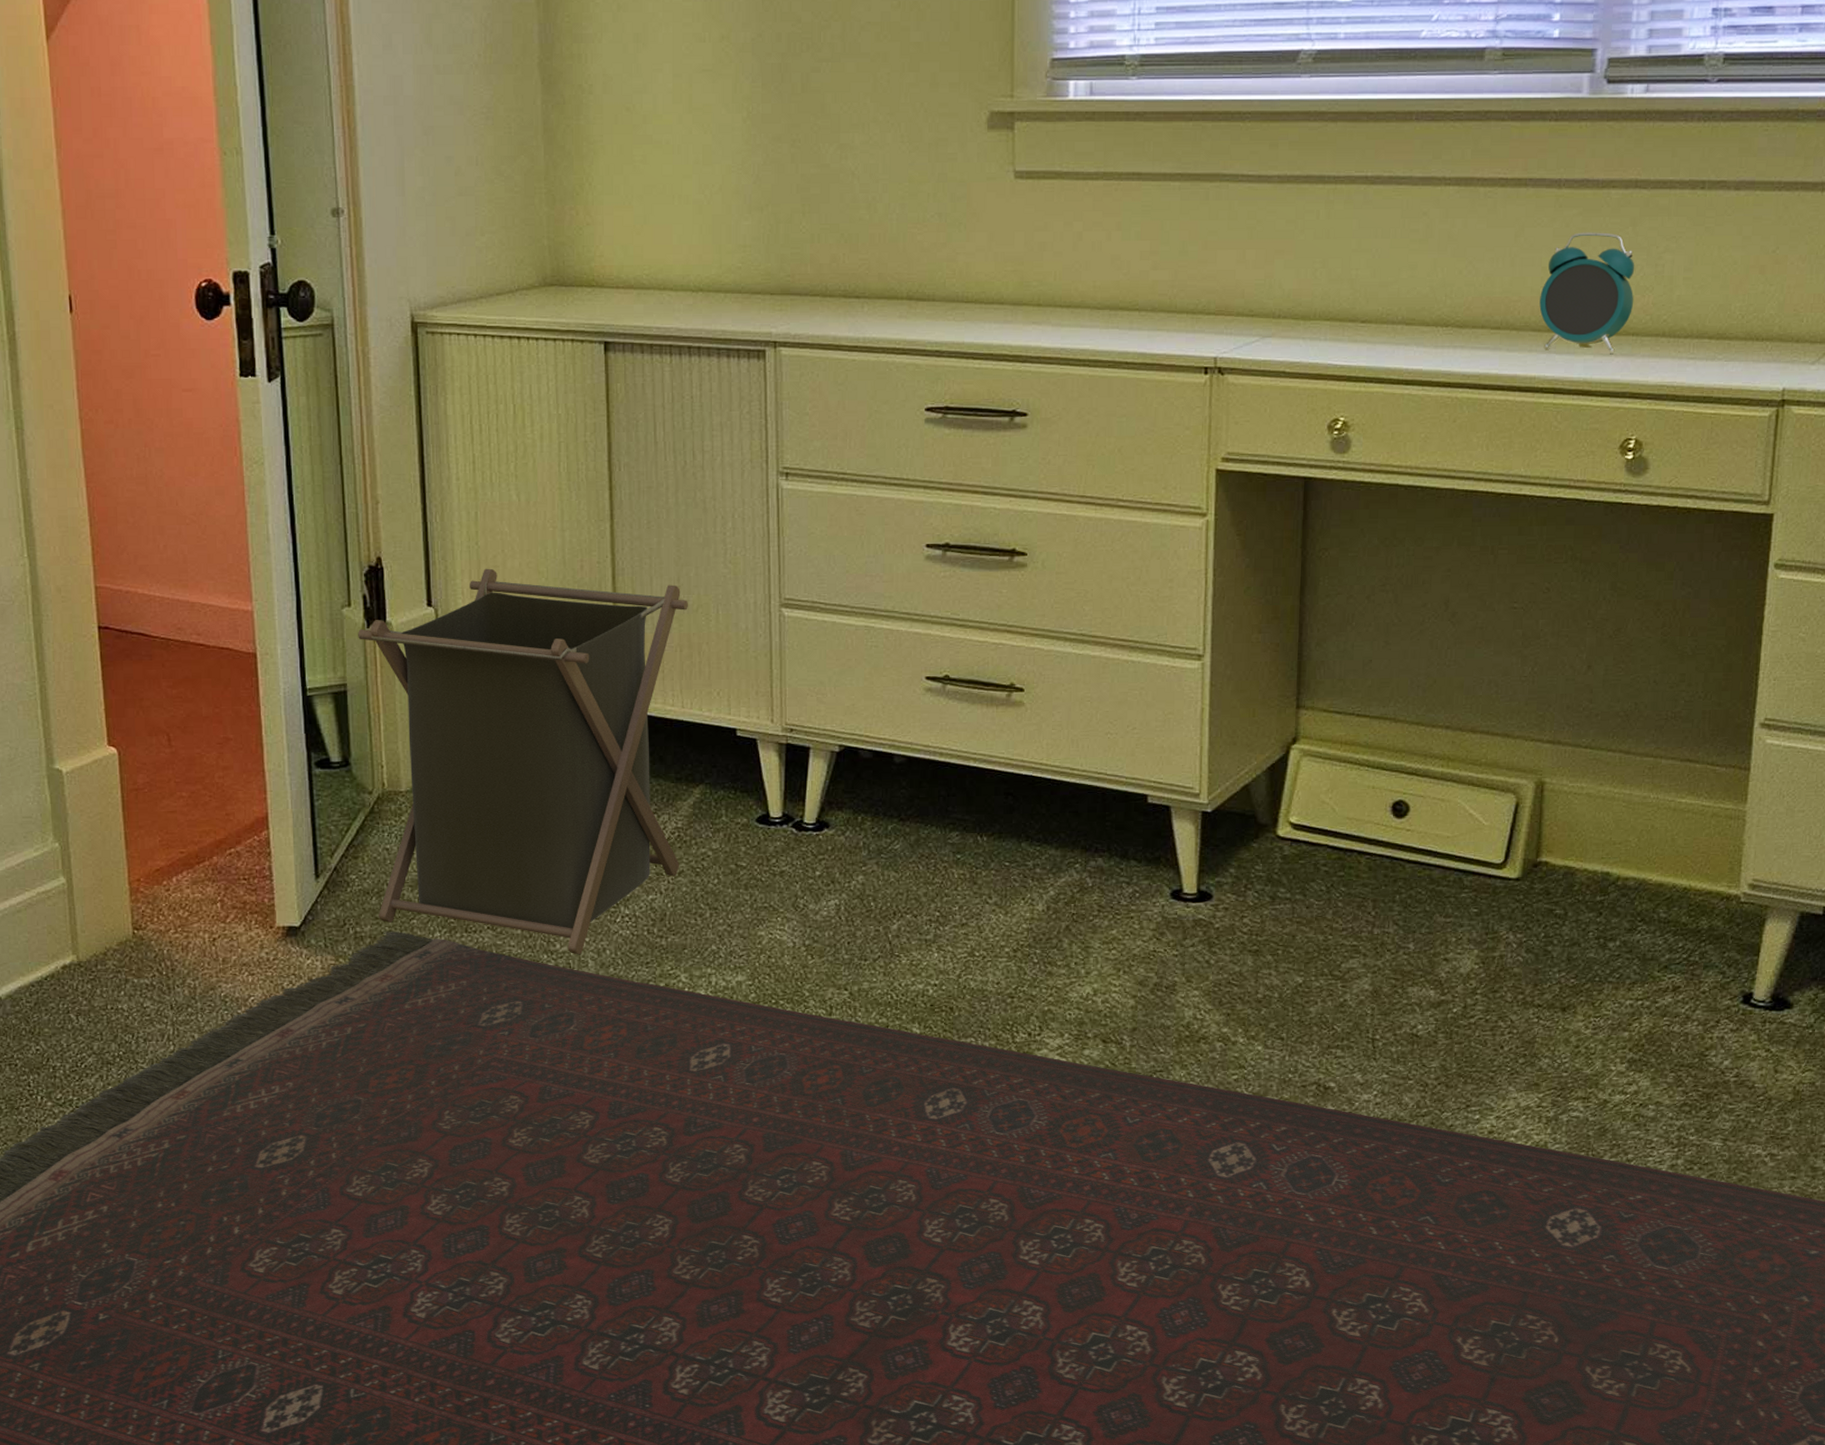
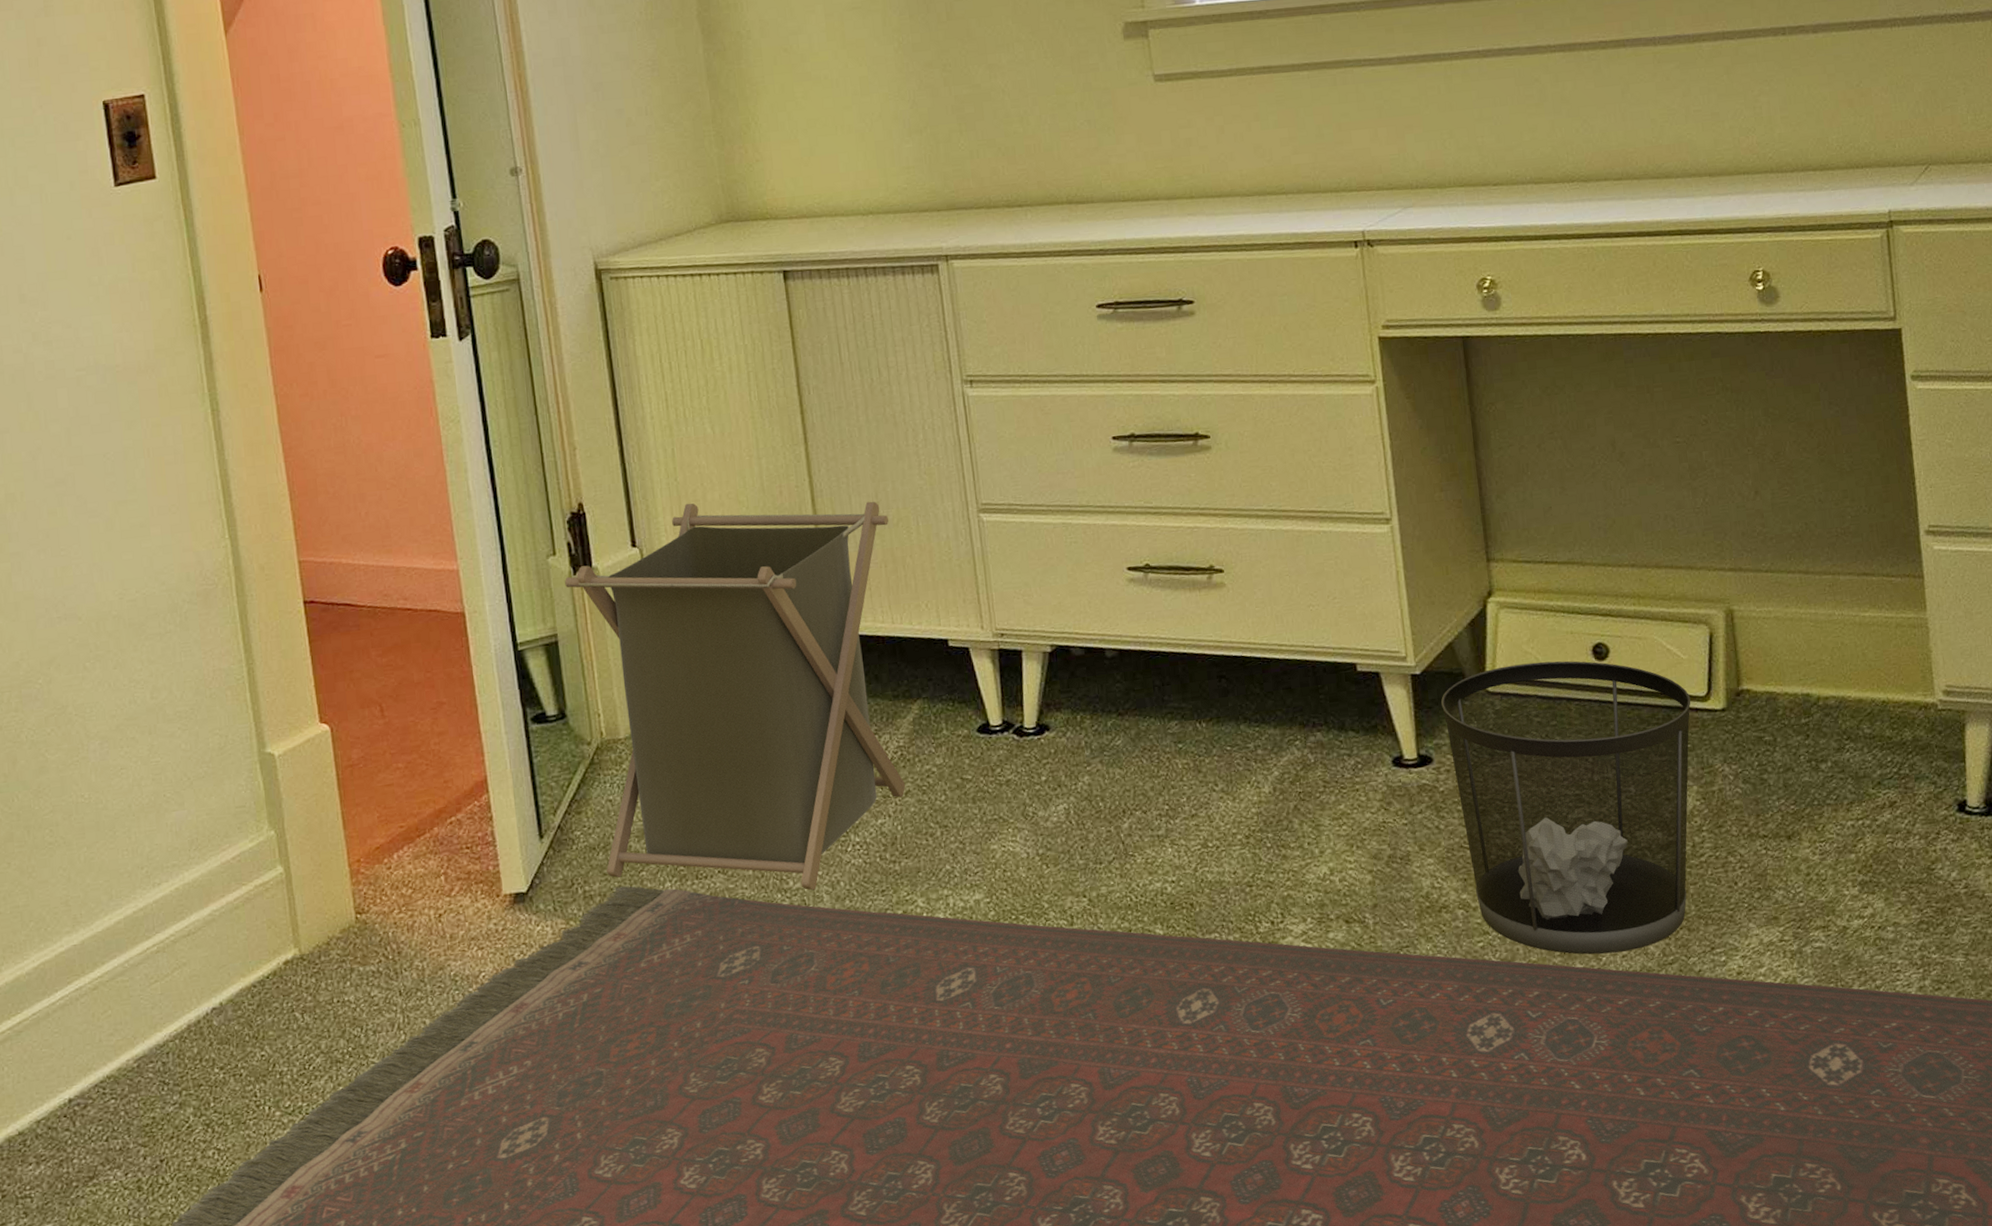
waste bin: none [1229,812,1486,1100] -> present [1441,660,1691,955]
alarm clock: present [1539,232,1635,353] -> none [1653,82,1740,195]

